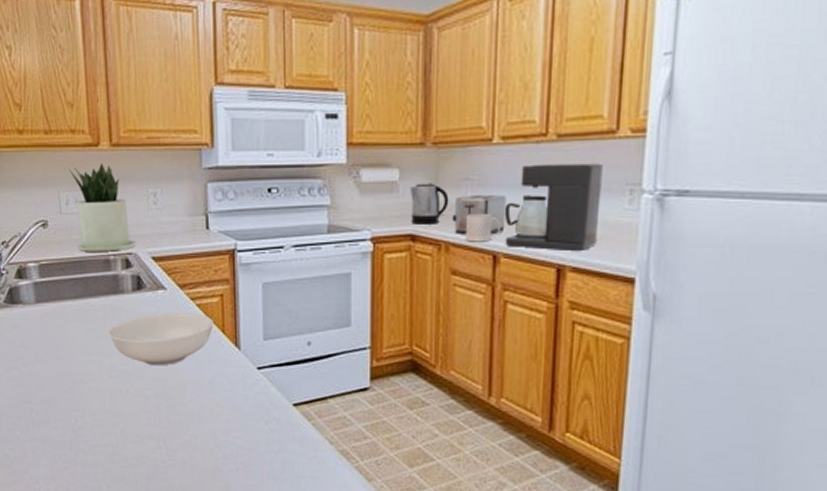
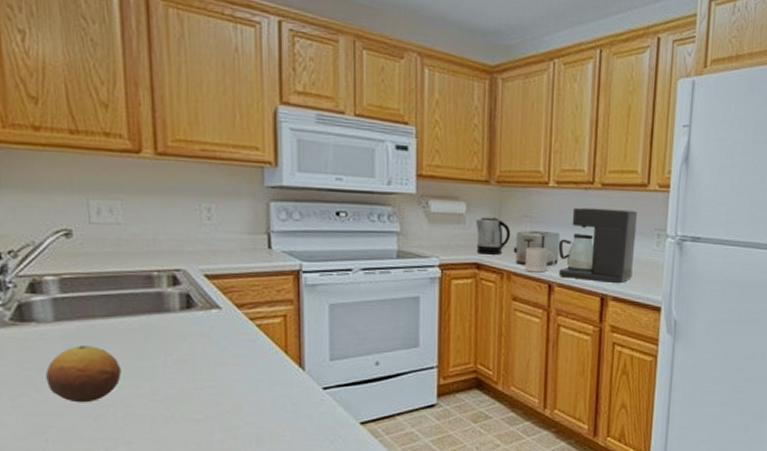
fruit: none [30,325,87,377] -> present [45,346,121,403]
planter: present [69,164,136,252] -> none [102,172,186,268]
bowl: present [108,313,213,366] -> none [149,333,275,389]

